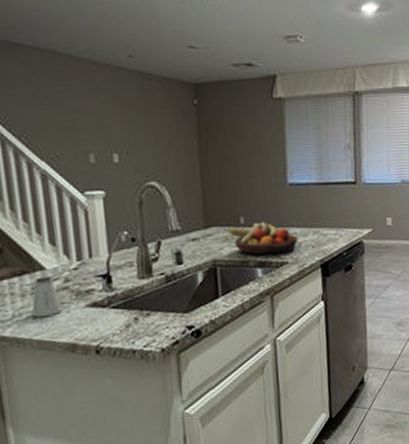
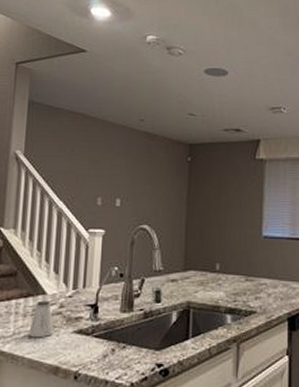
fruit bowl: present [228,221,298,255] -> none [204,270,268,302]

